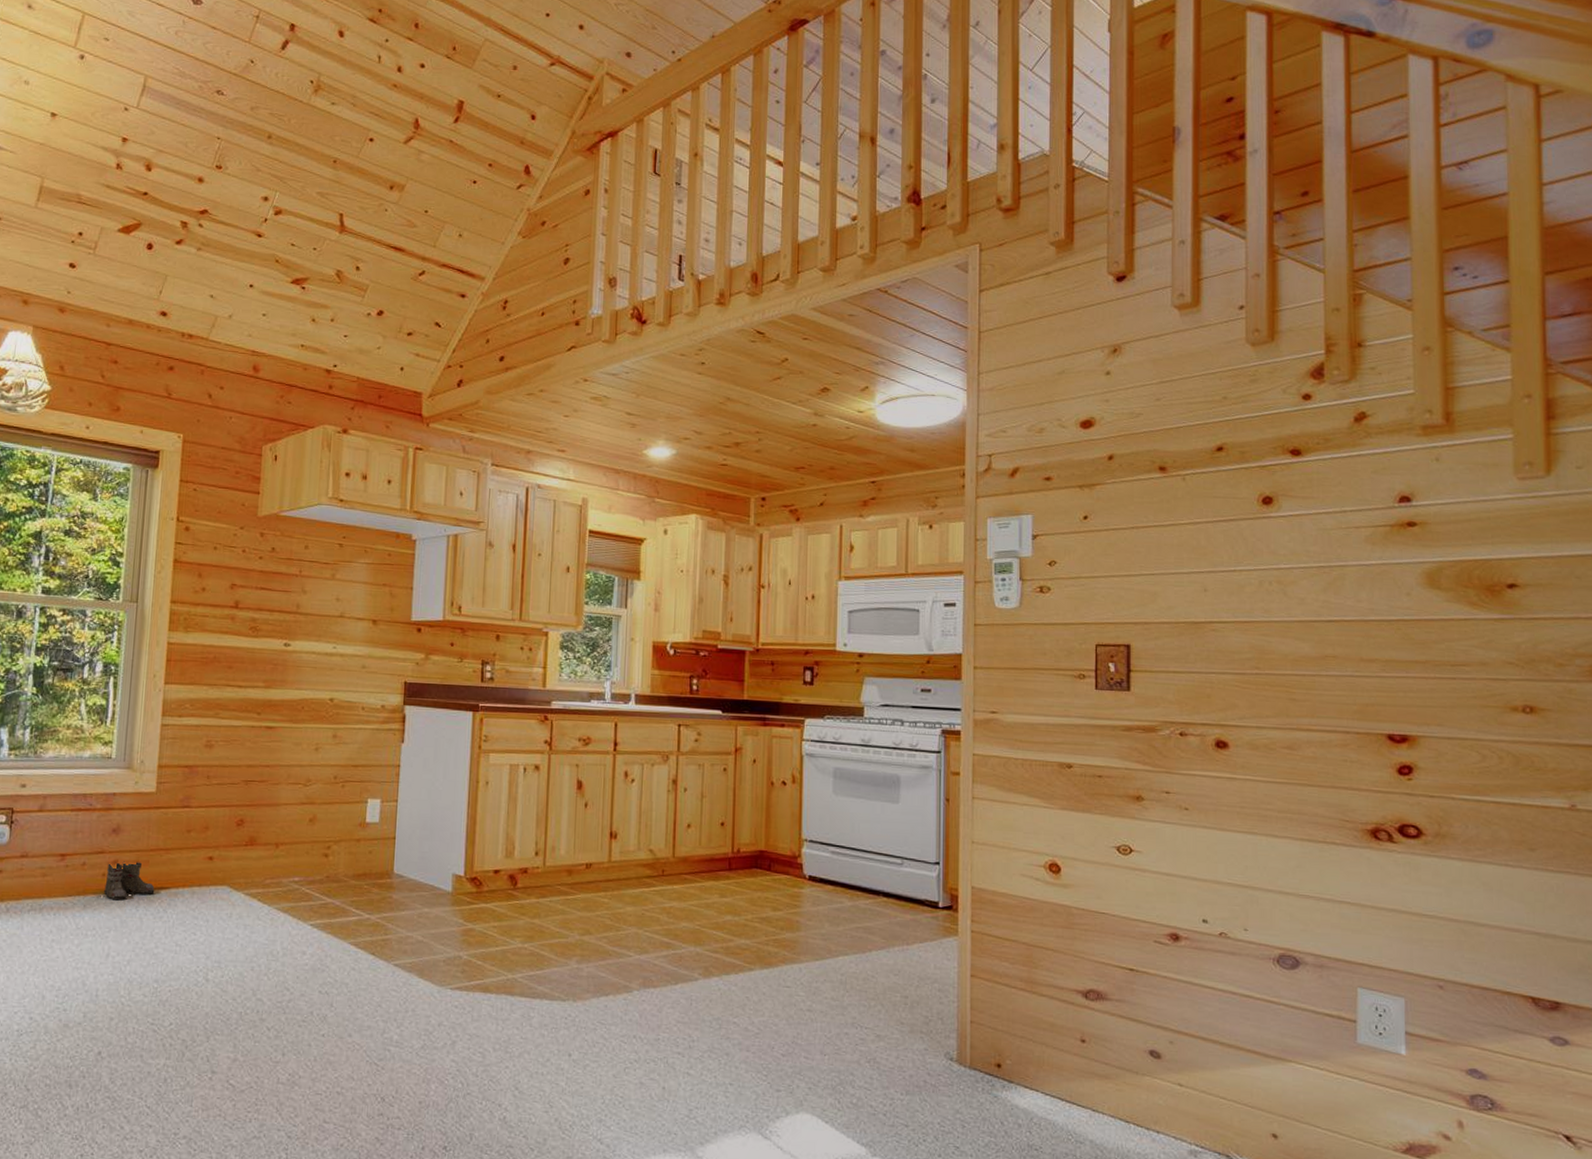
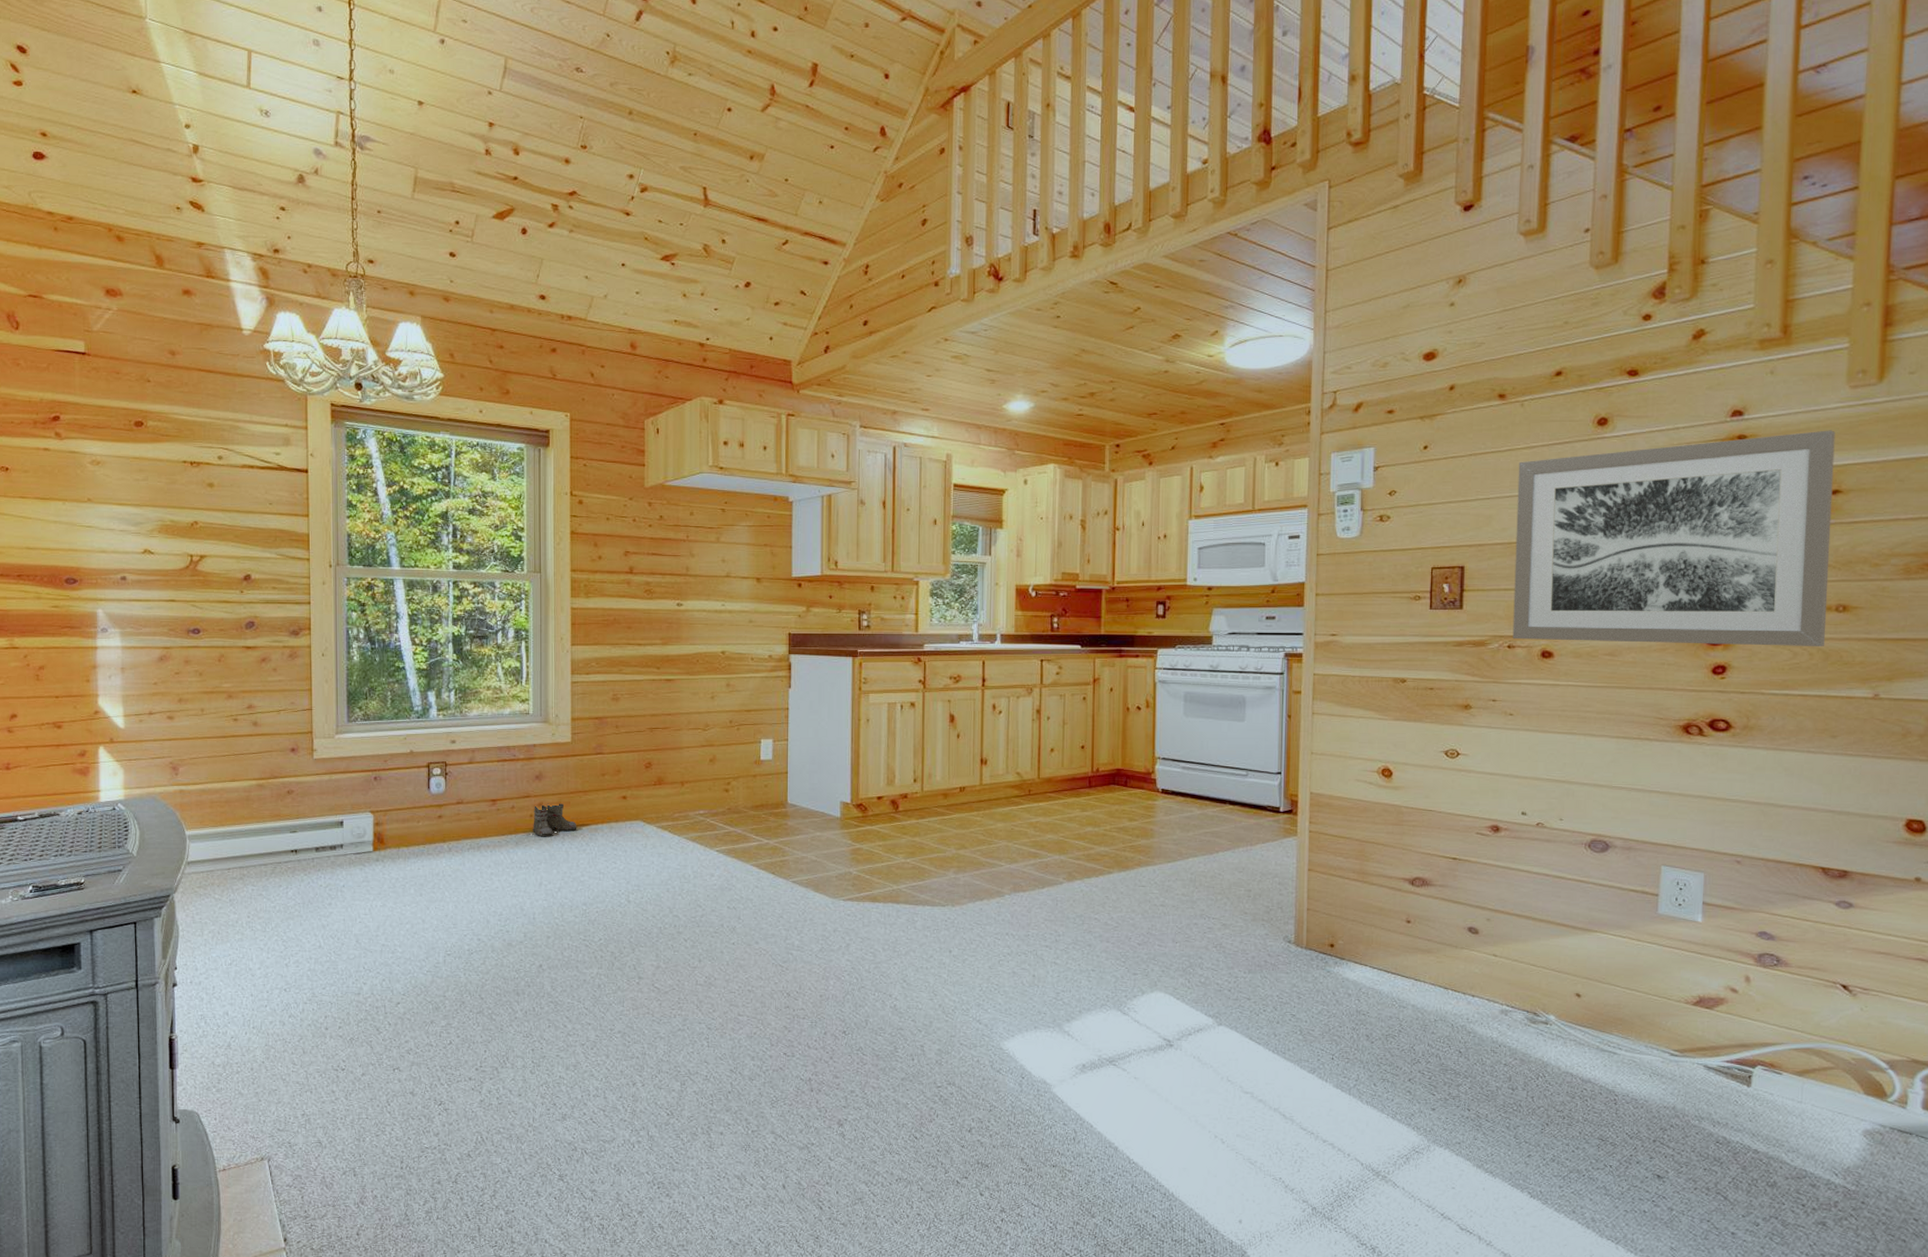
wall art: none [1183,521,1515,750] -> present [1512,430,1836,646]

